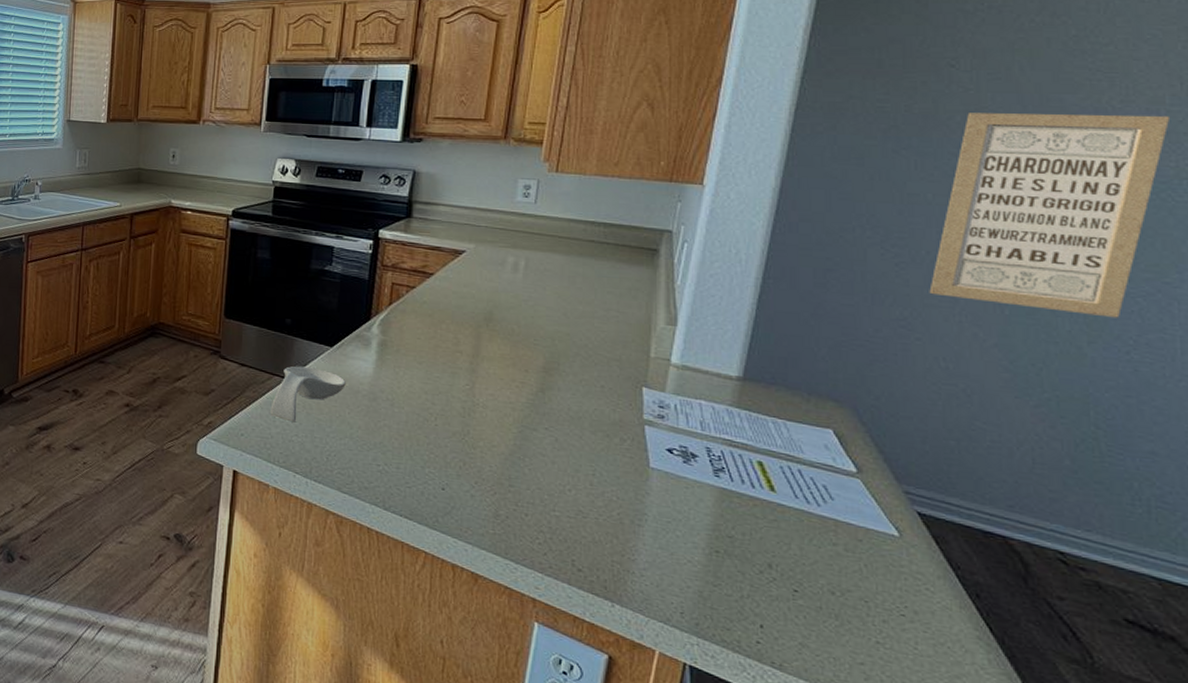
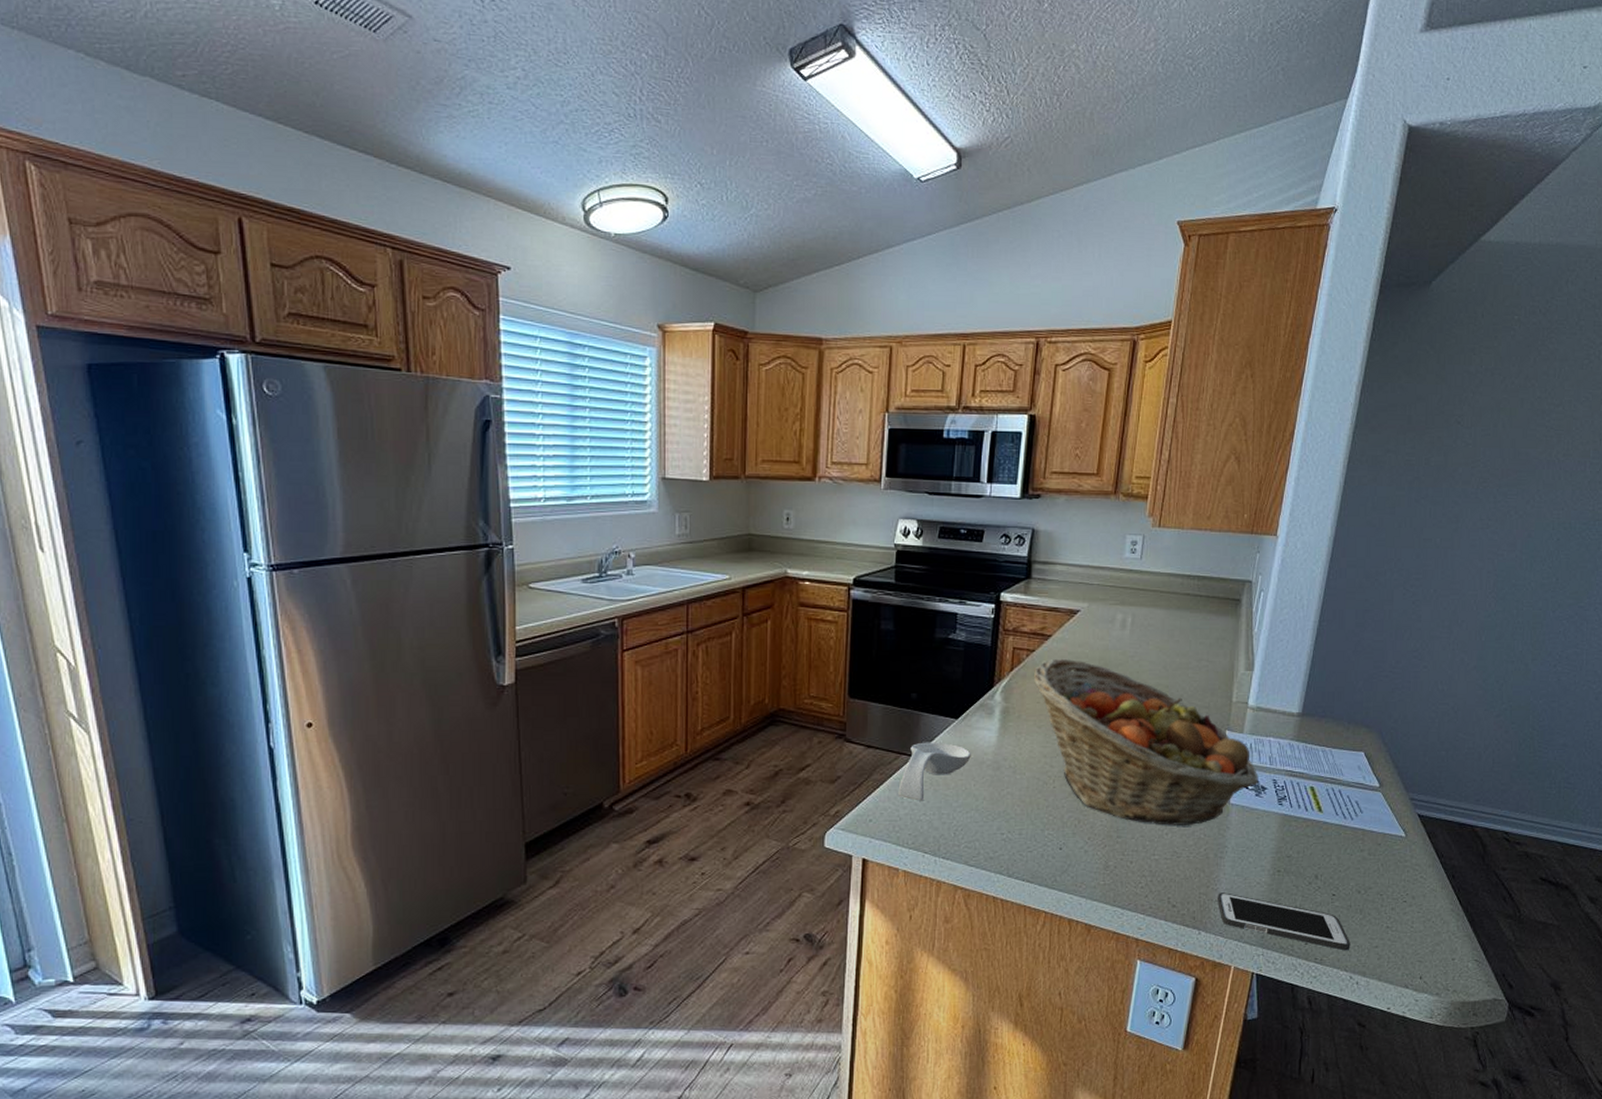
fruit basket: none [414,297,687,486] -> present [1034,658,1259,826]
cell phone: none [636,564,823,661] -> present [1218,892,1350,951]
wall art: present [929,113,1171,318] -> none [1434,465,1592,638]

